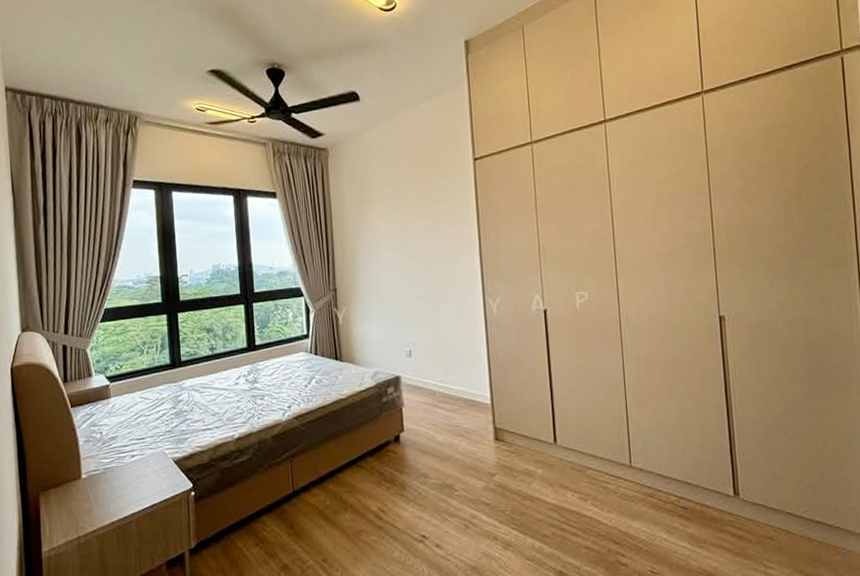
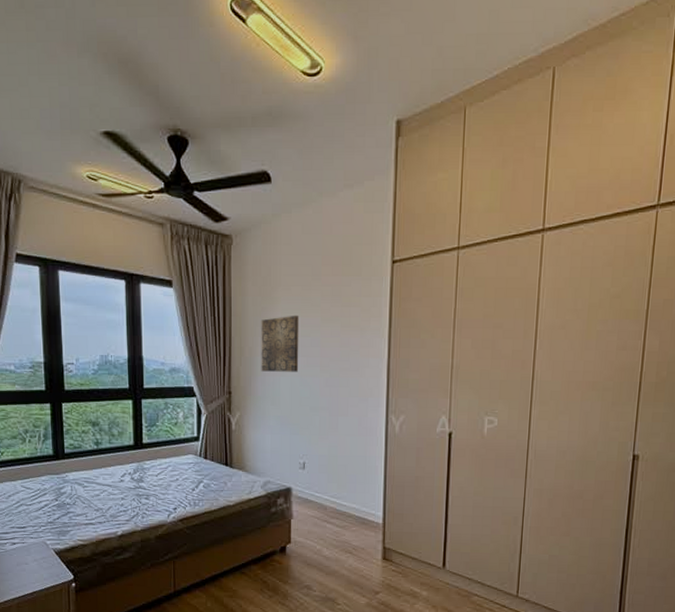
wall art: none [360,213,398,268] -> present [261,315,299,372]

